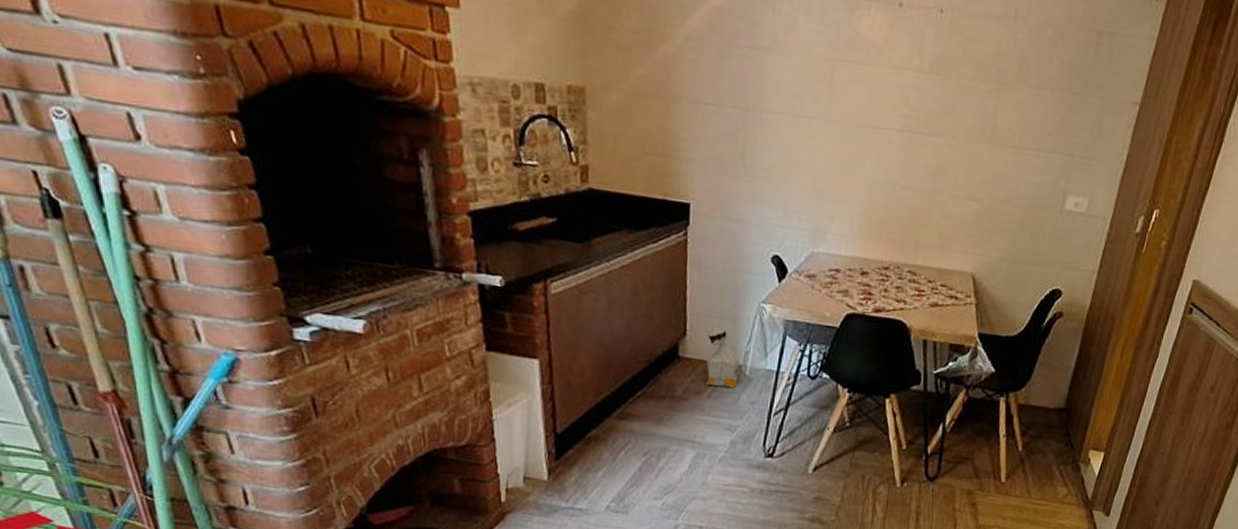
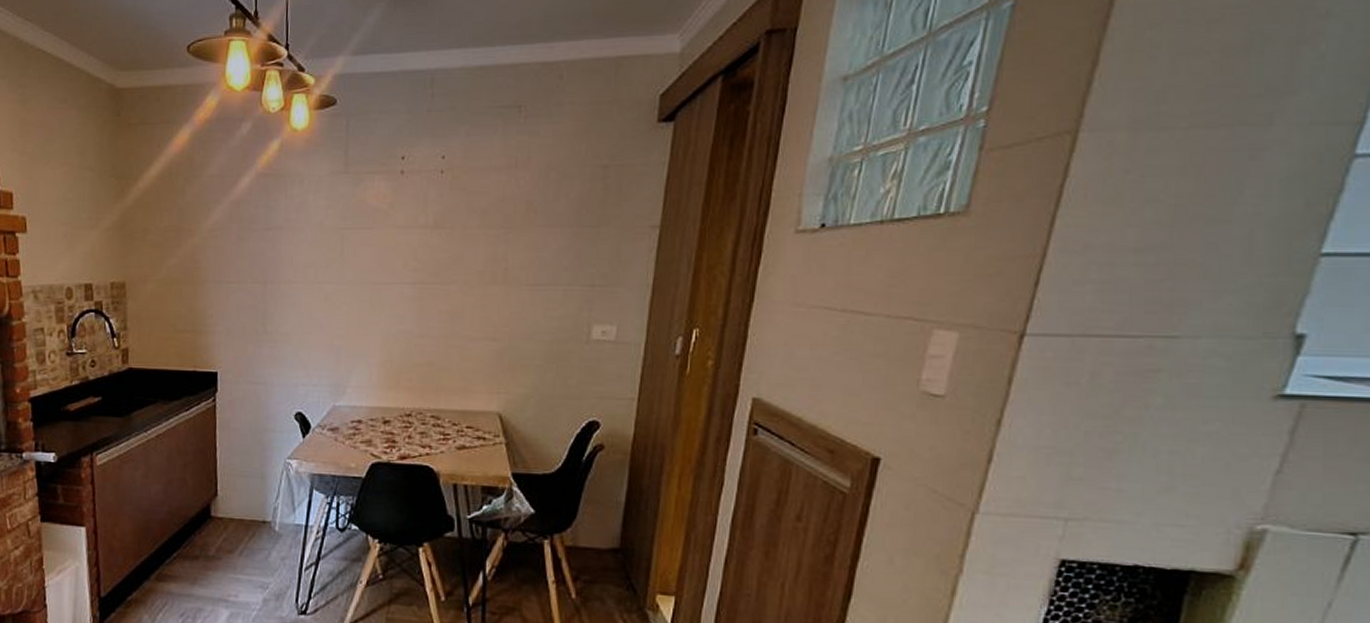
bag: present [705,326,741,388] -> none [236,484,270,544]

